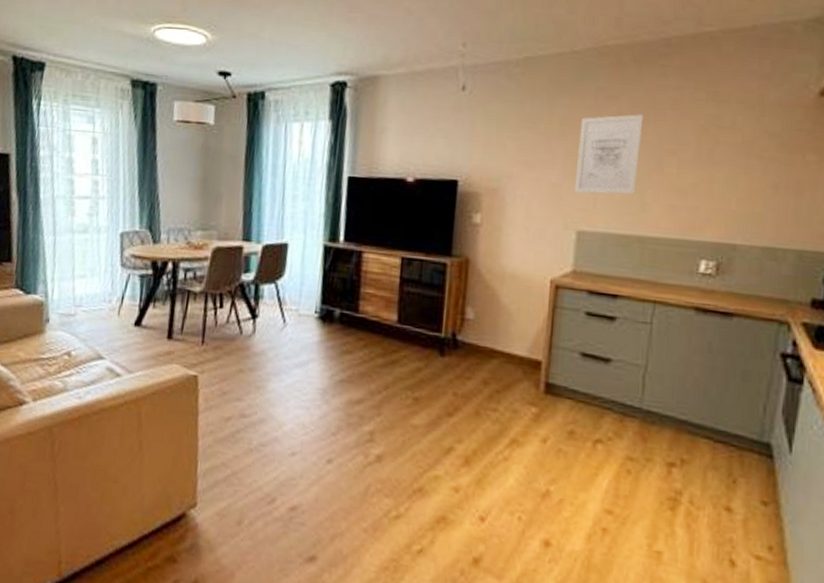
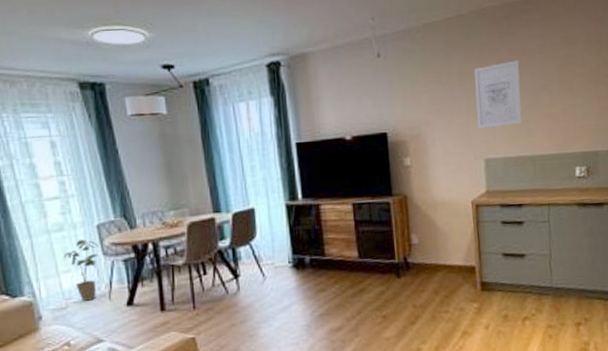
house plant: none [82,245,118,313] -> present [63,239,99,302]

